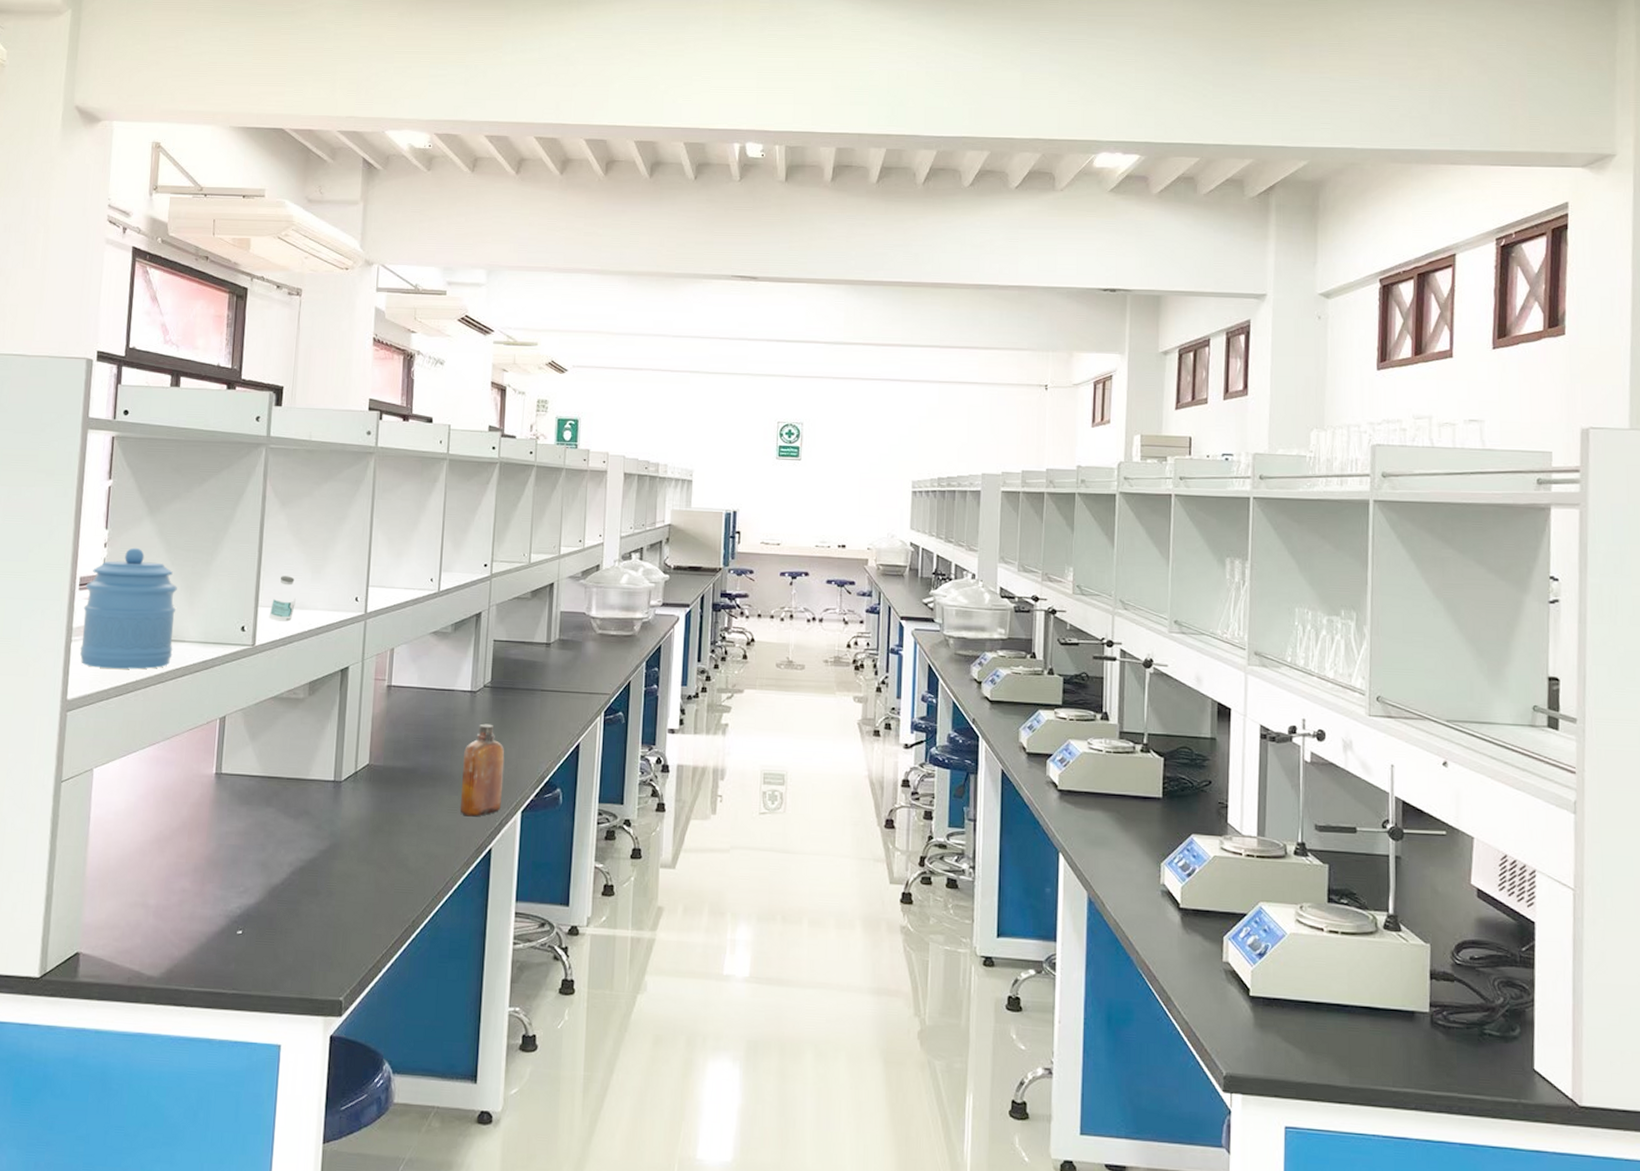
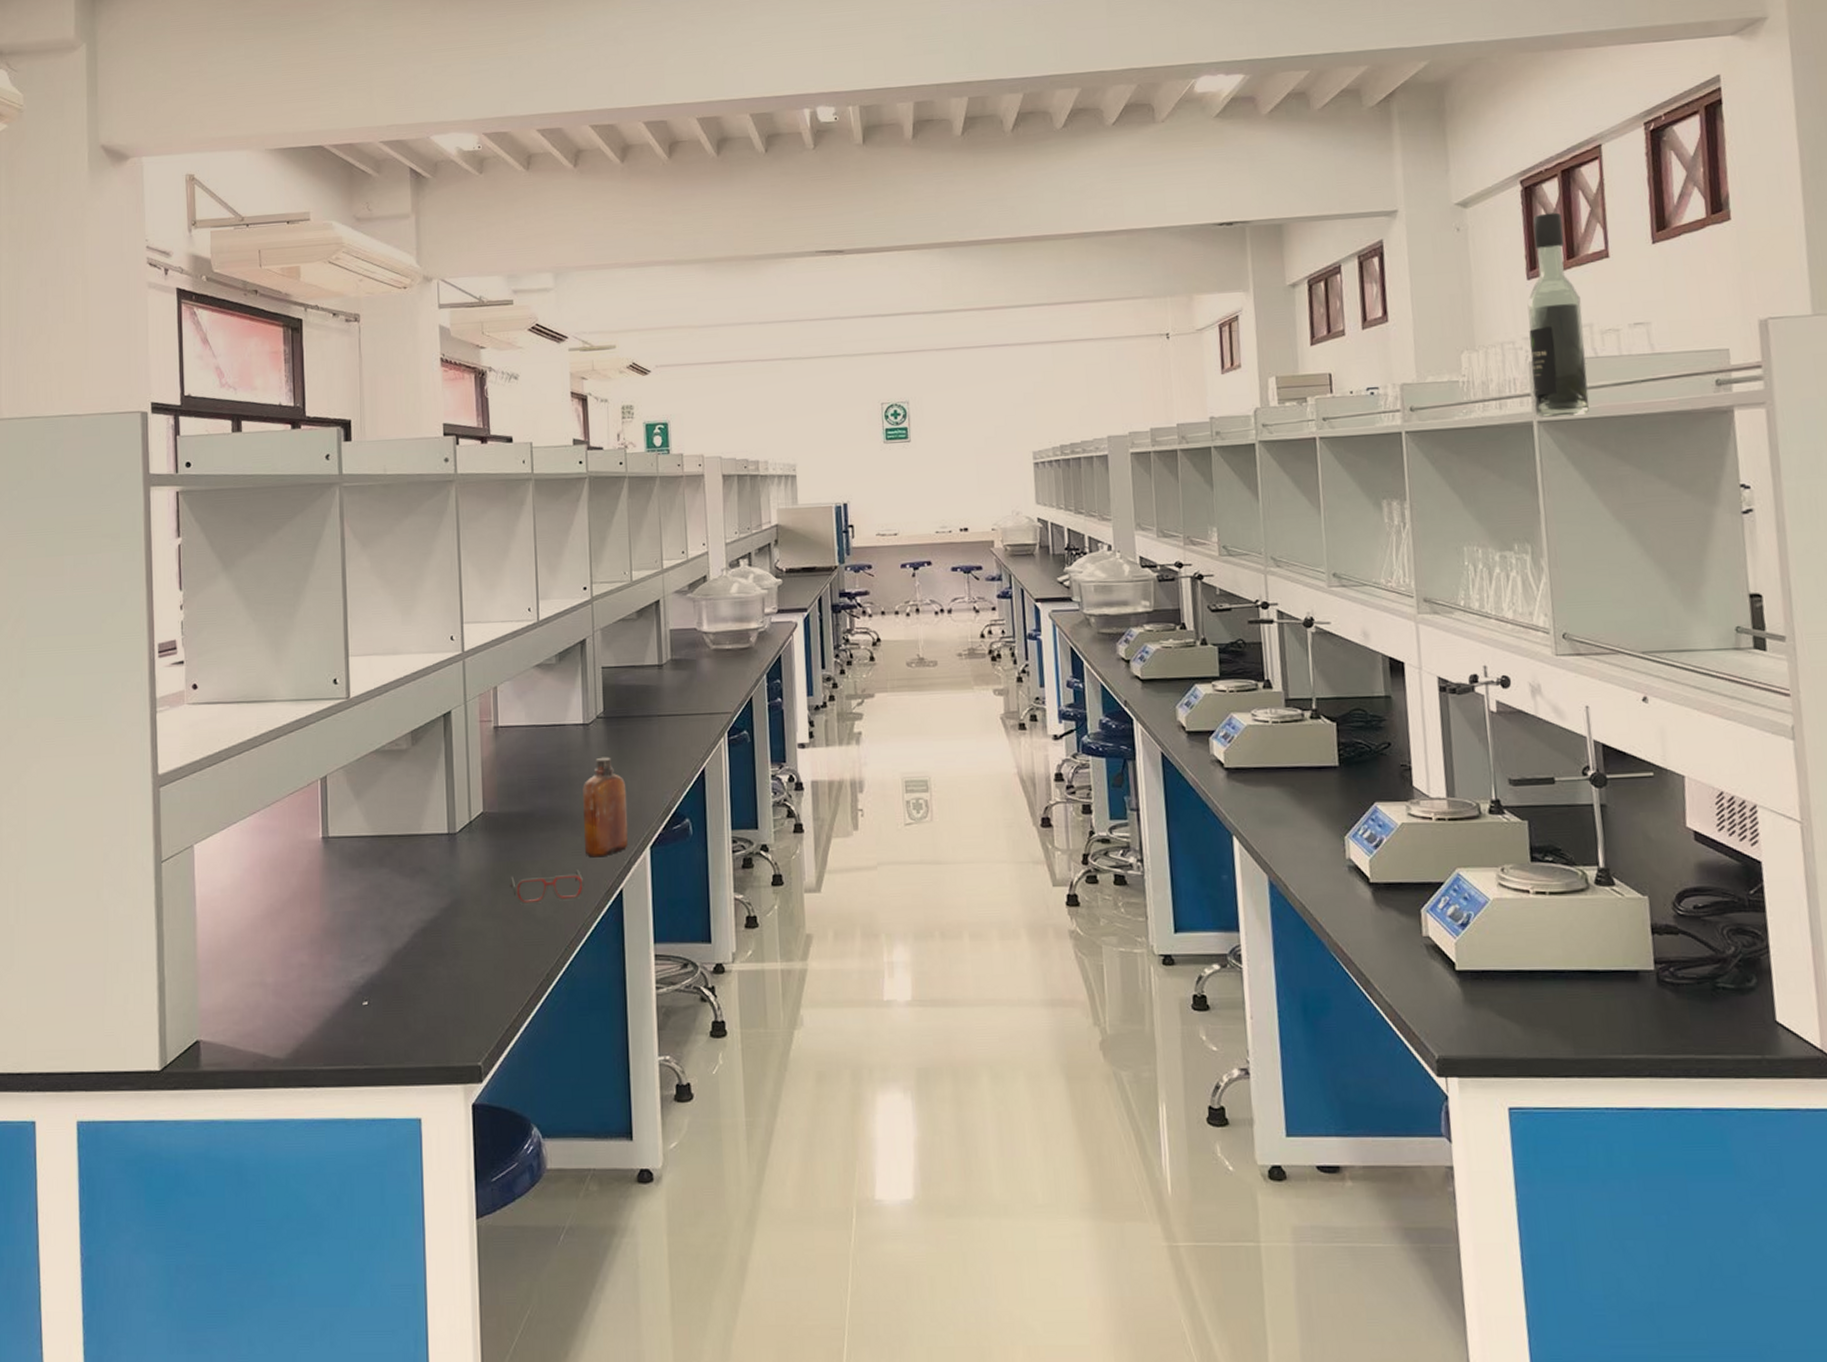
jar: present [80,547,177,669] -> none [165,606,264,738]
jar: present [268,576,296,622] -> none [361,621,388,670]
spectacles: none [387,826,457,855] -> present [510,869,584,905]
bottle: none [1373,311,1424,499] -> present [1527,212,1590,418]

